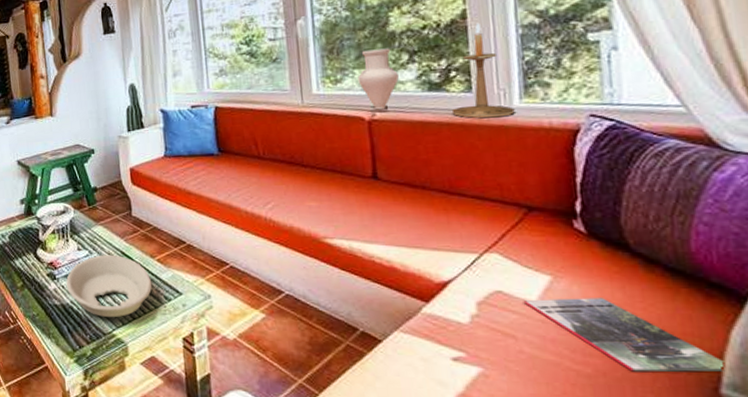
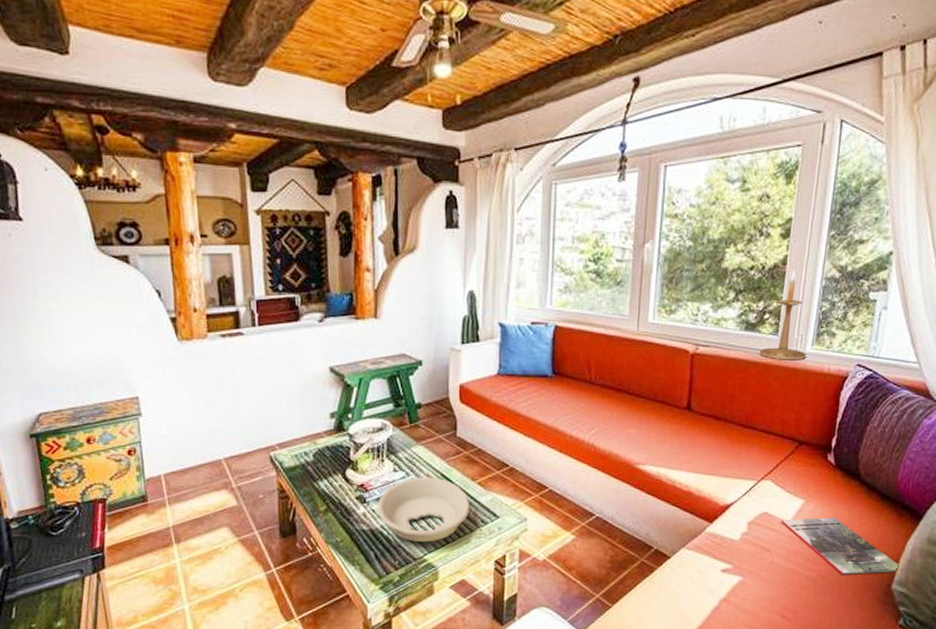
vase: present [358,48,399,110] -> none [689,284,724,344]

